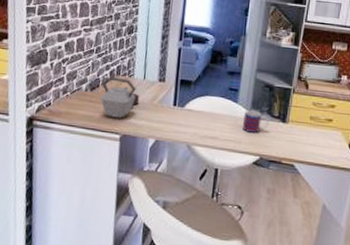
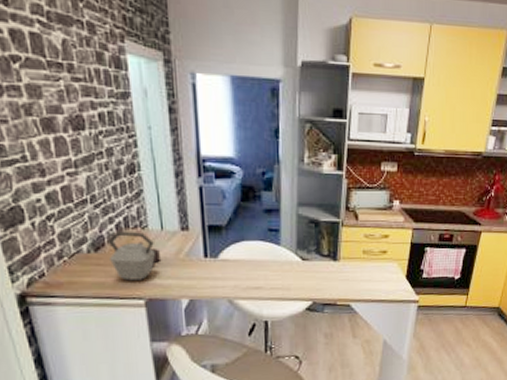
mug: present [242,110,269,133] -> none [288,252,318,277]

